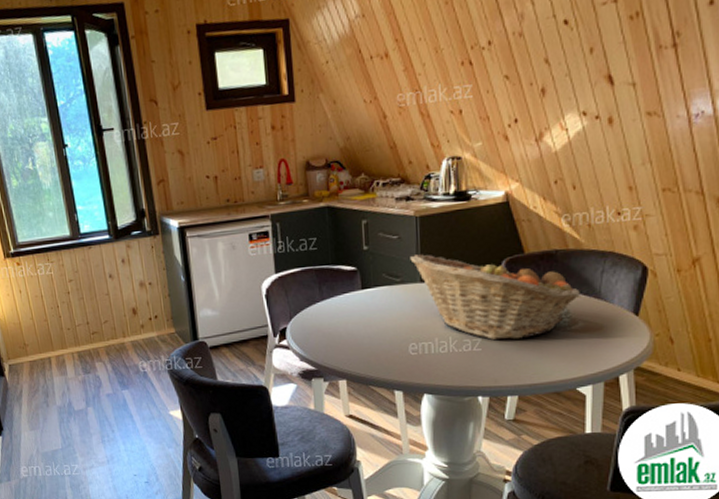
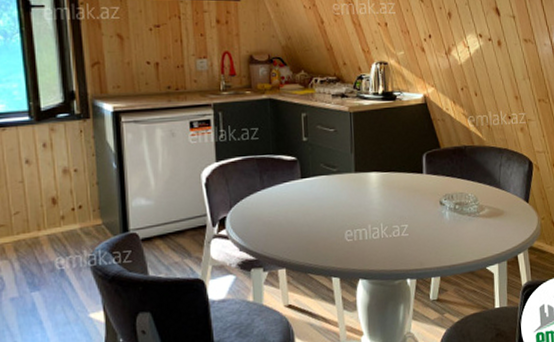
fruit basket: present [410,254,580,340] -> none [345,146,485,226]

